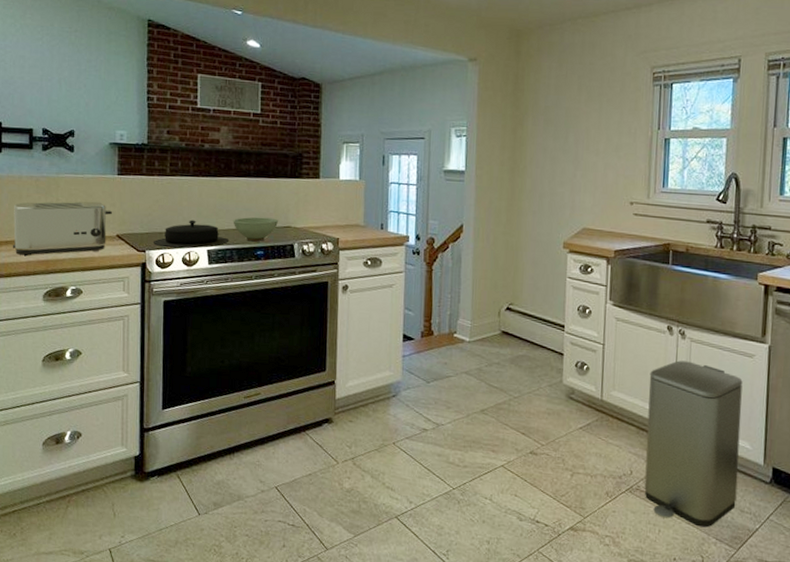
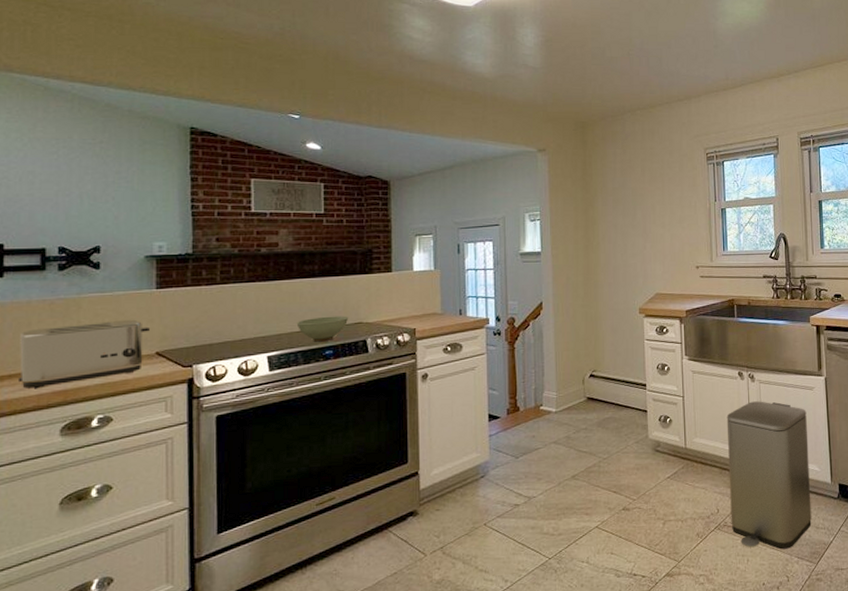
cooking pot: present [154,219,228,247] -> none [202,327,292,359]

